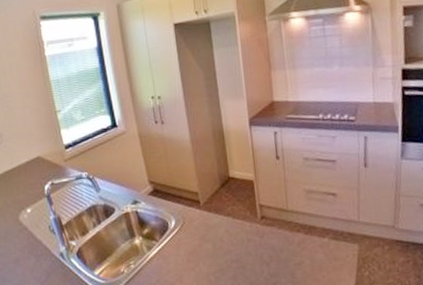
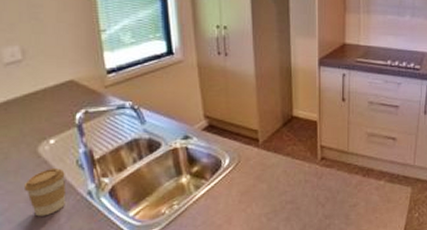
coffee cup: none [11,233,44,275] -> present [23,167,65,217]

